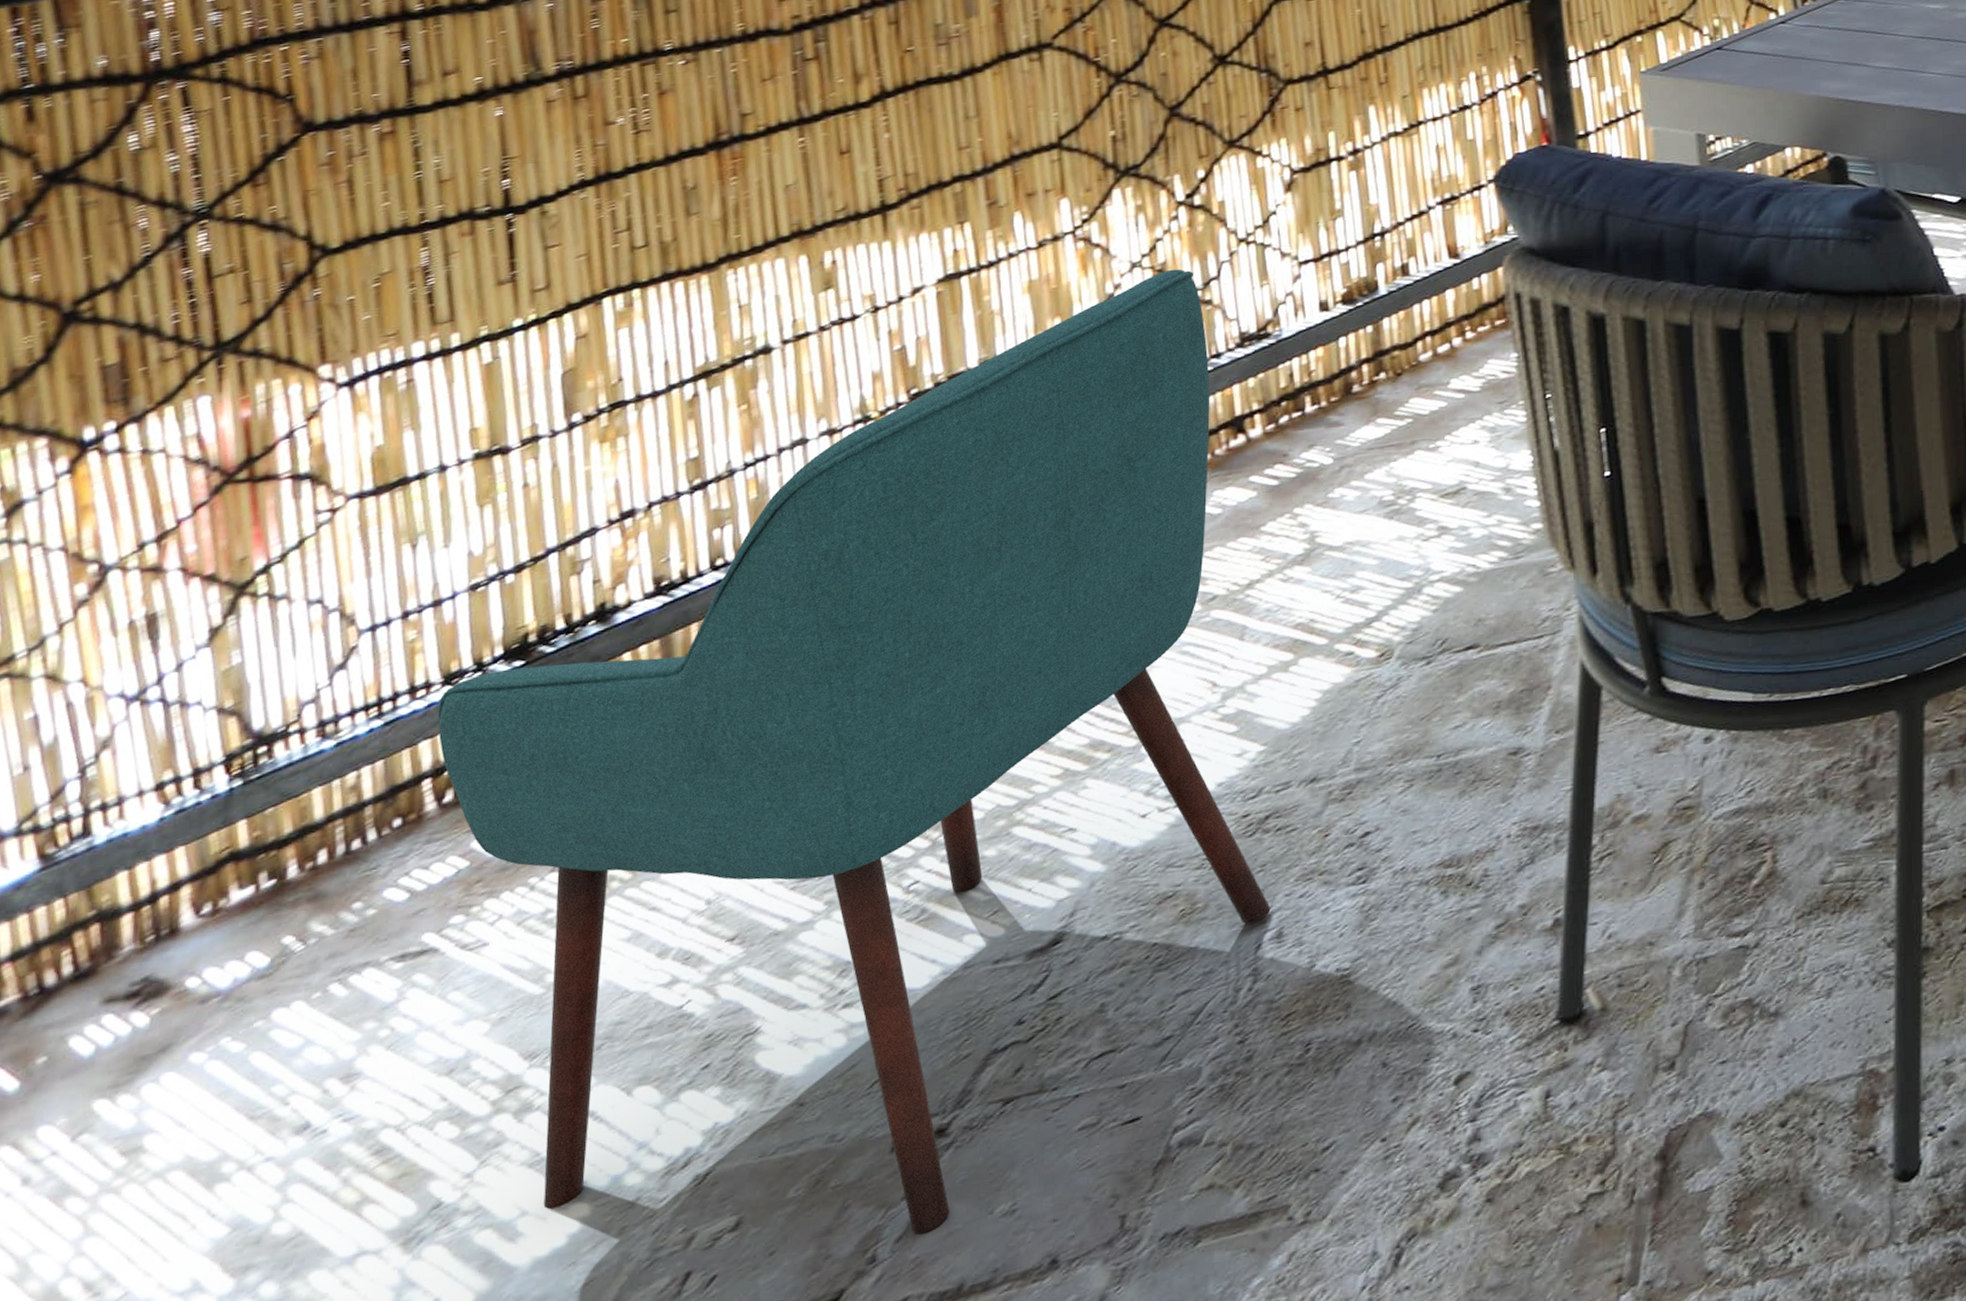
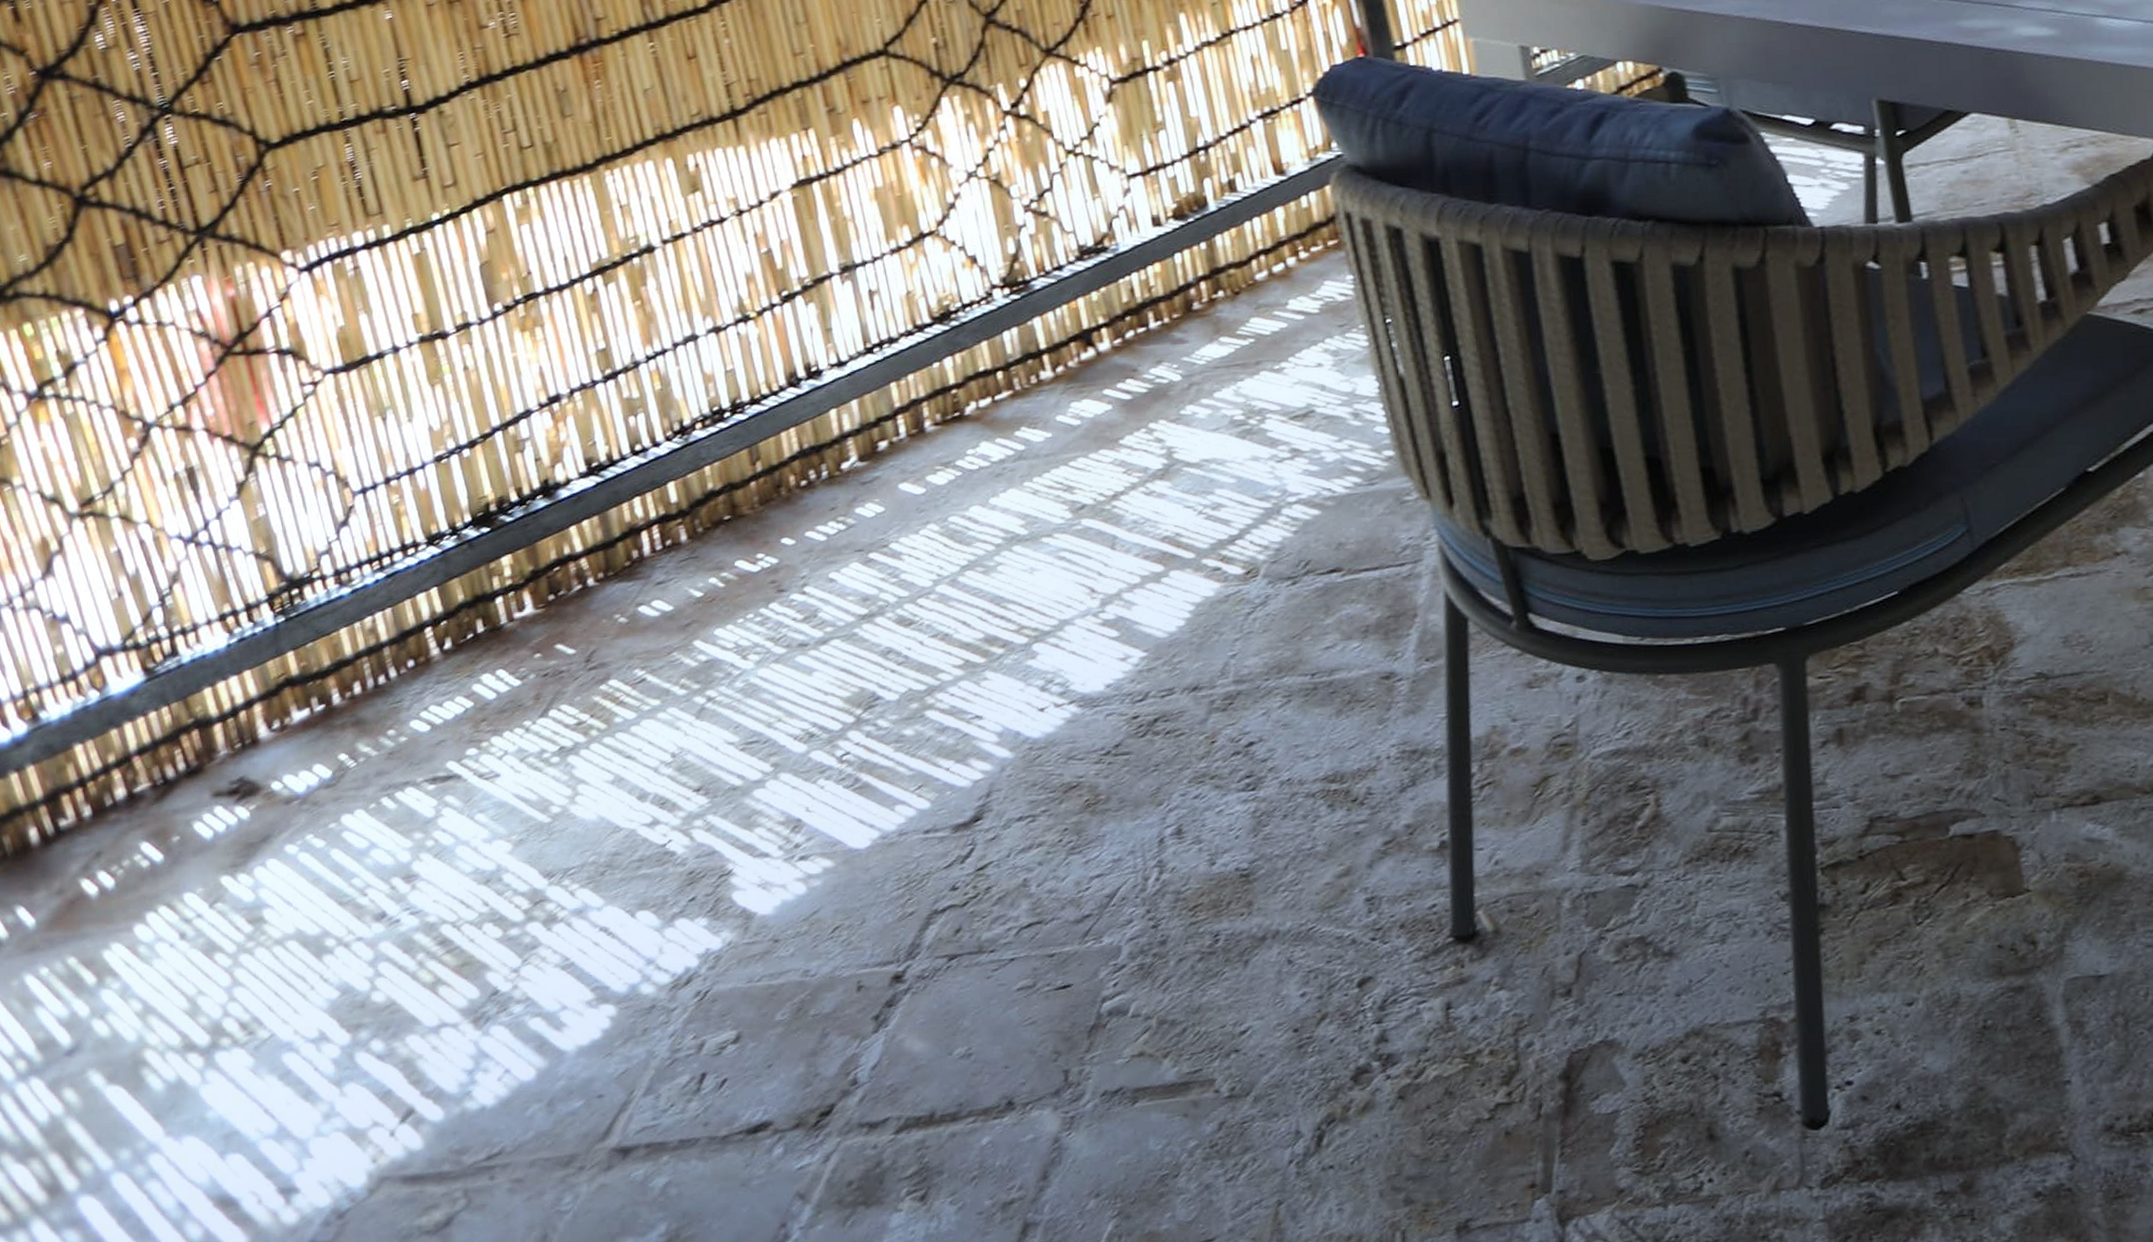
chair: present [437,269,1271,1233] -> none [426,179,1169,1064]

